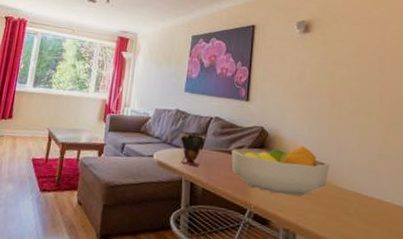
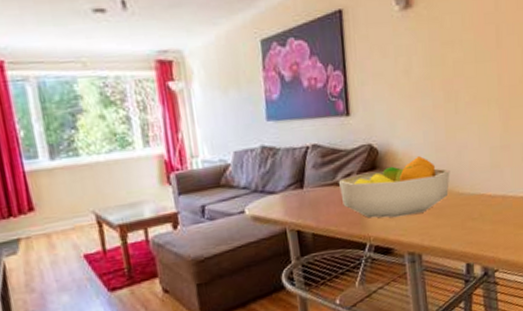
cup: present [180,131,207,166] -> none [272,169,307,212]

